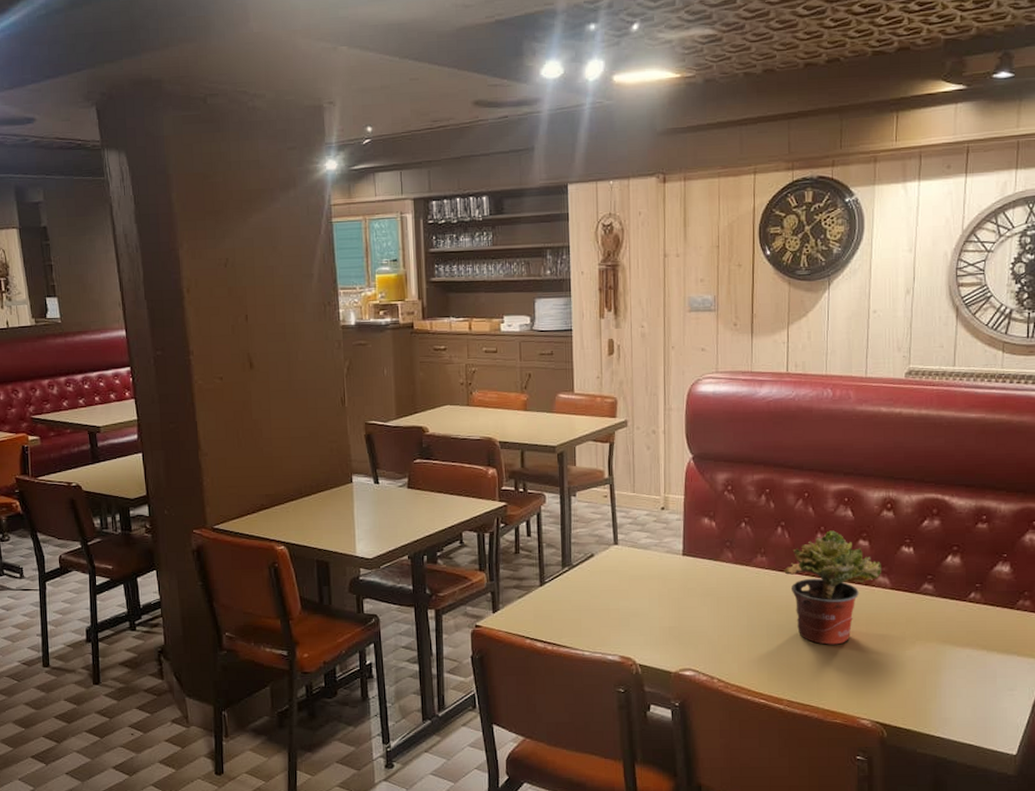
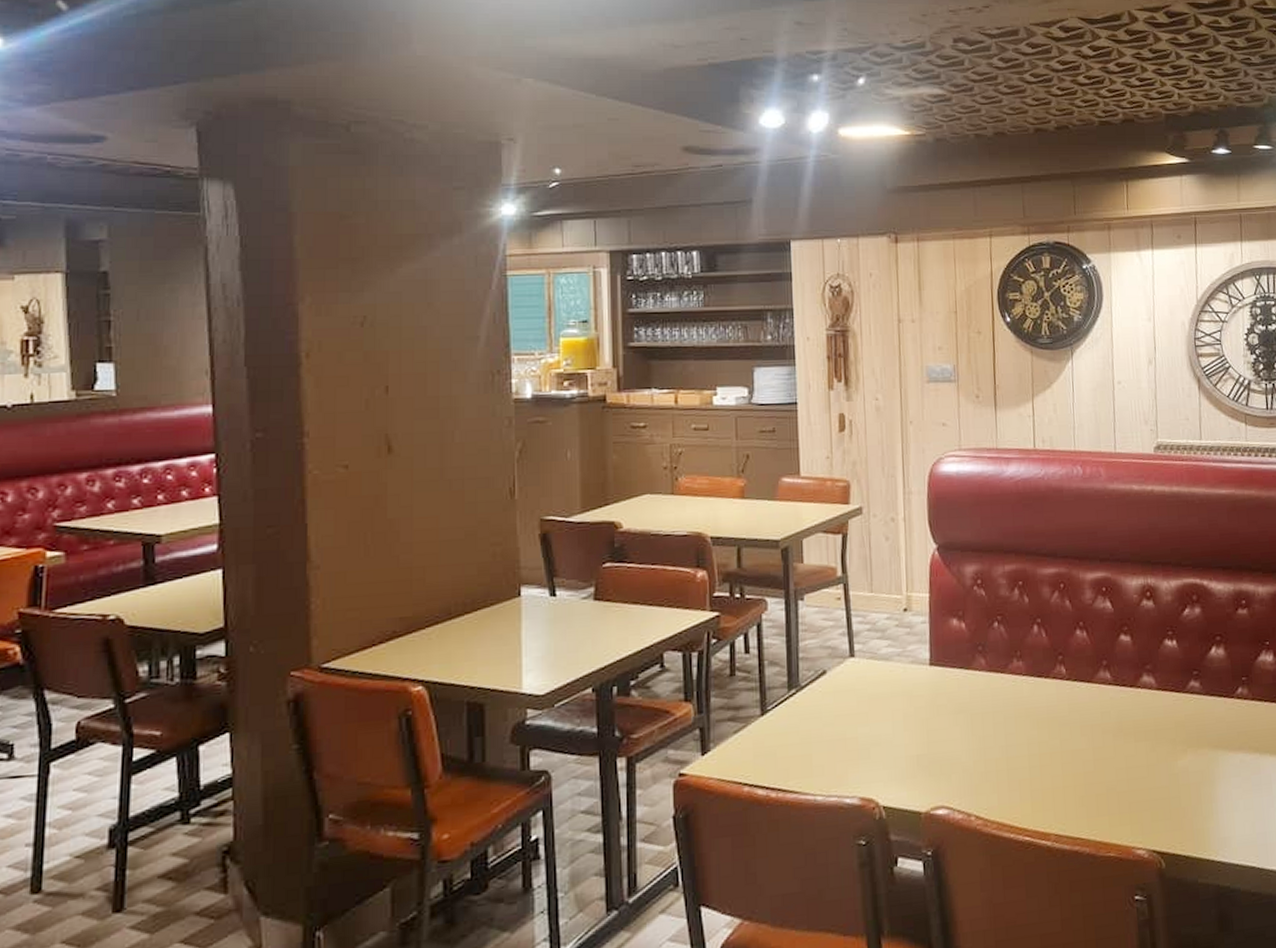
potted plant: present [784,530,882,645] -> none [1043,625,1147,762]

